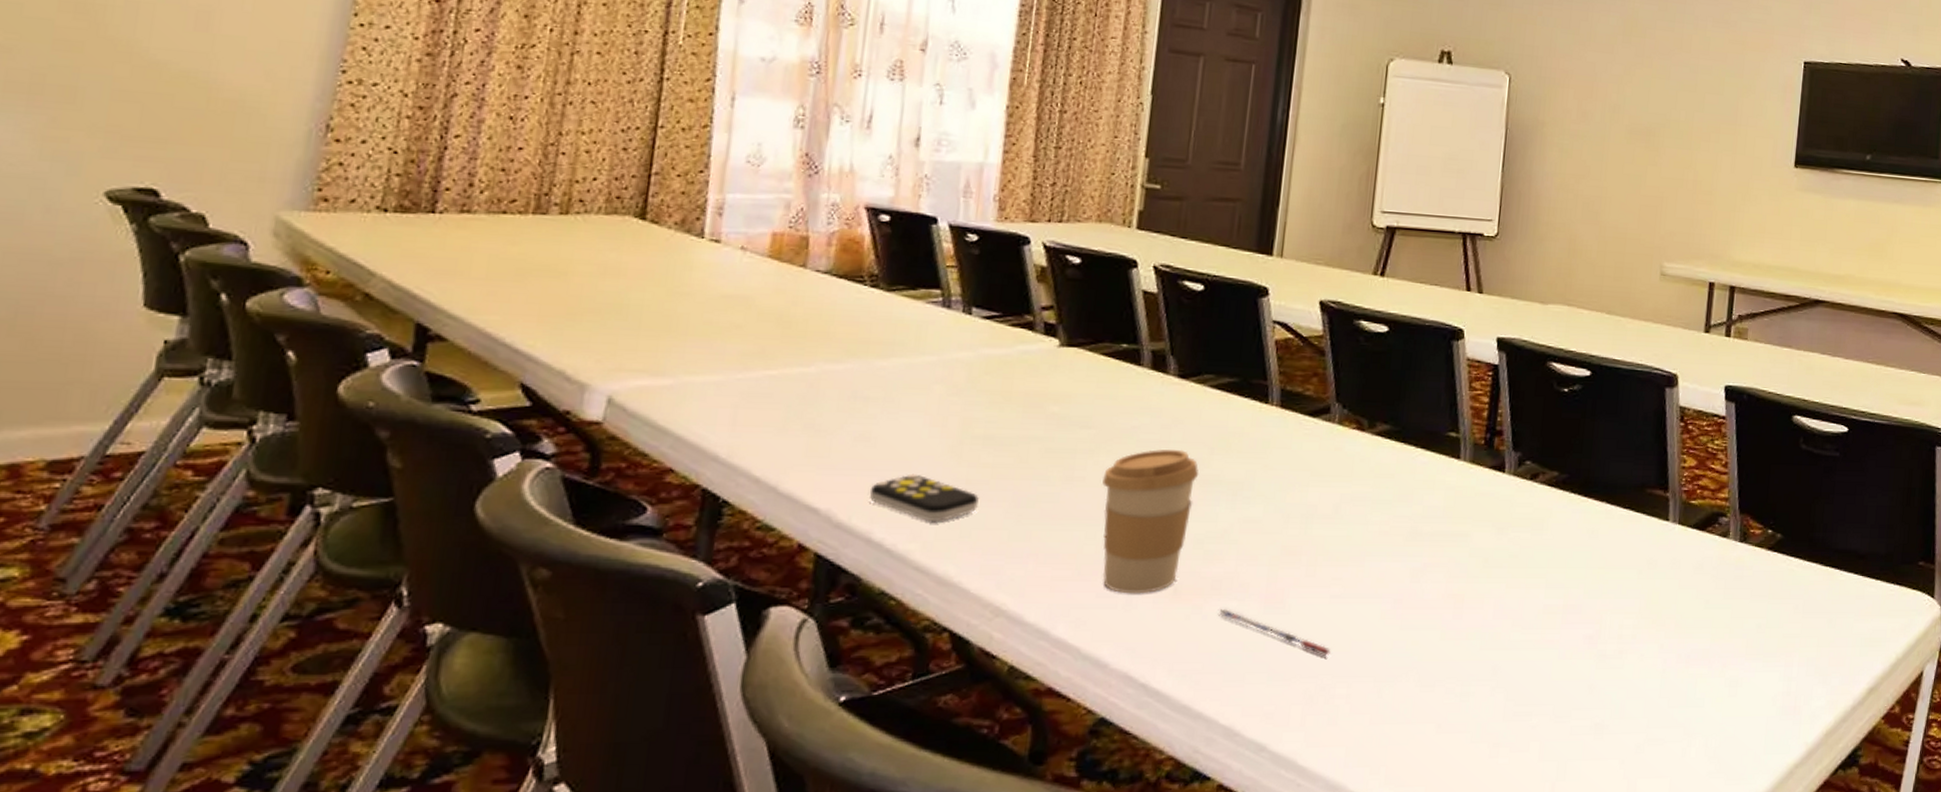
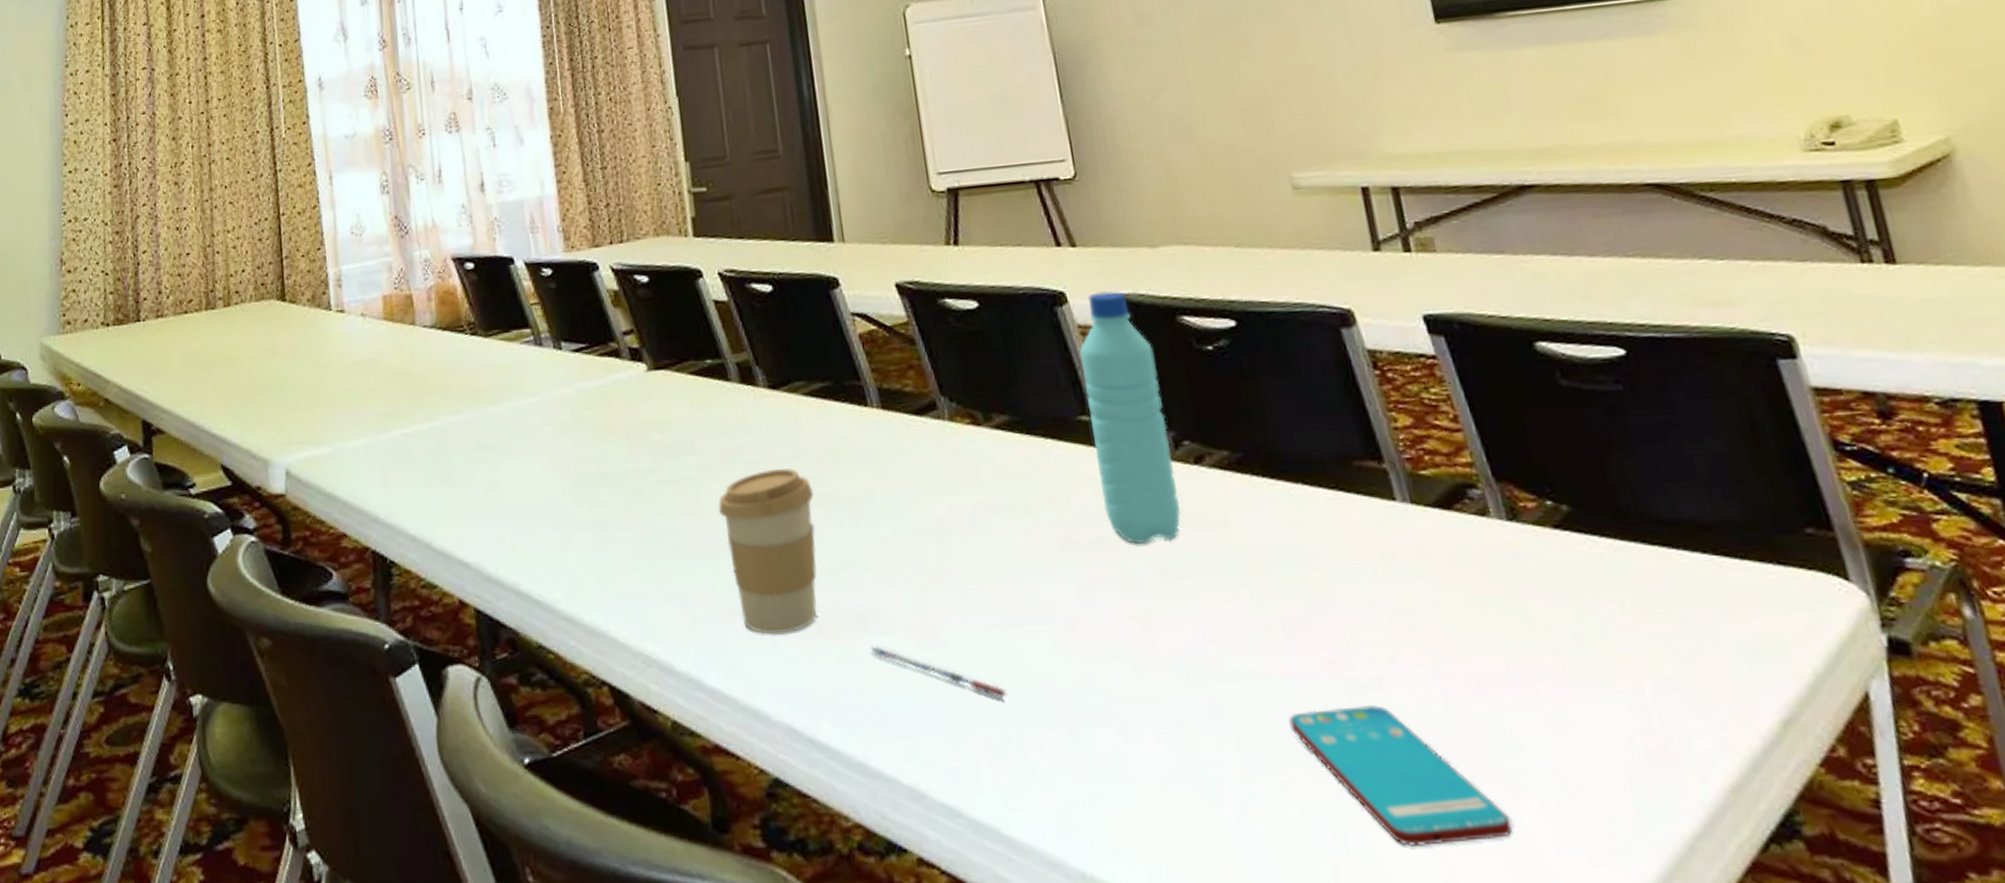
remote control: present [869,473,979,523] -> none [508,519,608,569]
water bottle: none [1450,333,1522,540] -> present [1080,291,1181,545]
smartphone: none [1548,669,1683,772] -> present [1289,704,1513,846]

